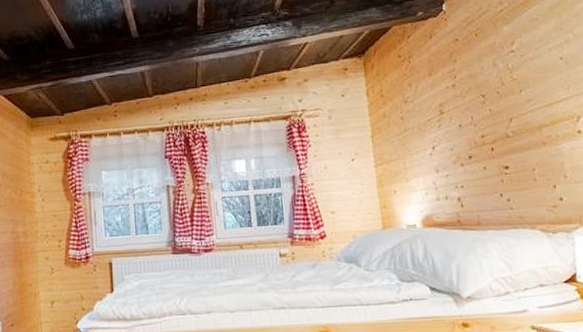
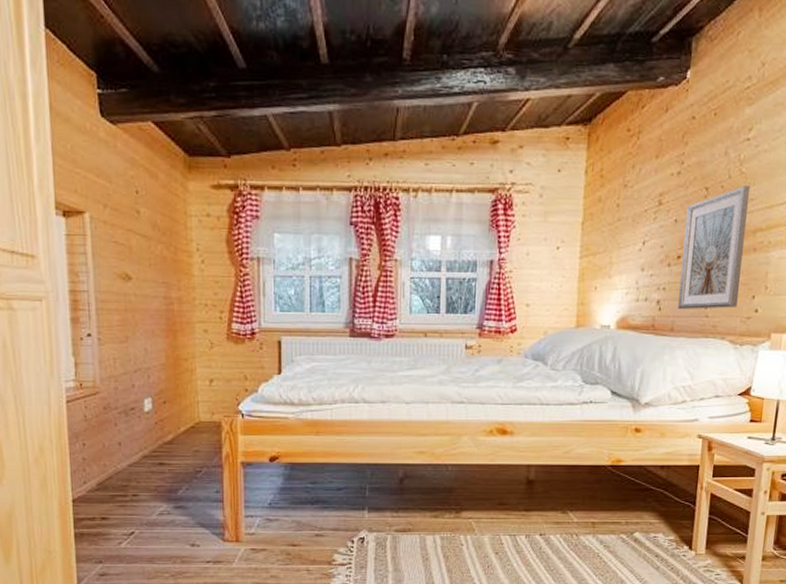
picture frame: none [468,89,540,205] -> present [677,186,751,310]

